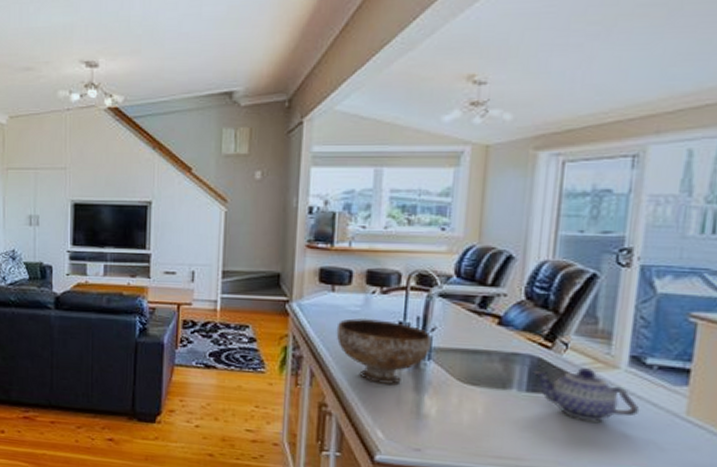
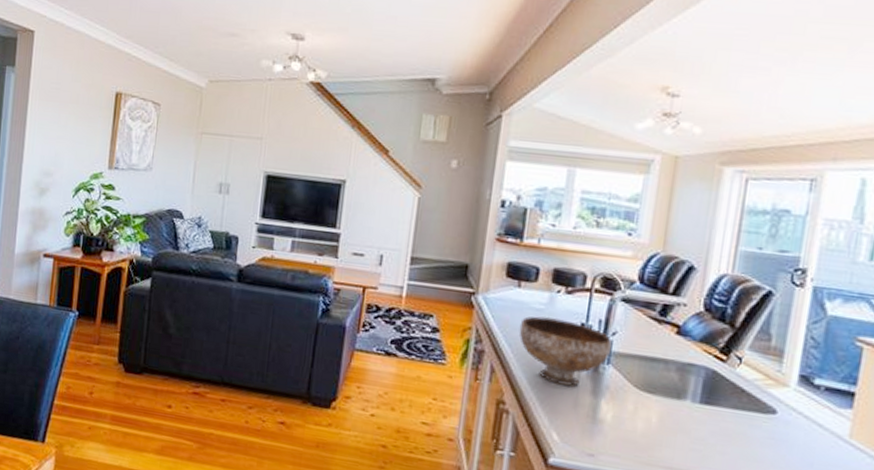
teapot: present [533,367,640,422] -> none [707,383,806,440]

